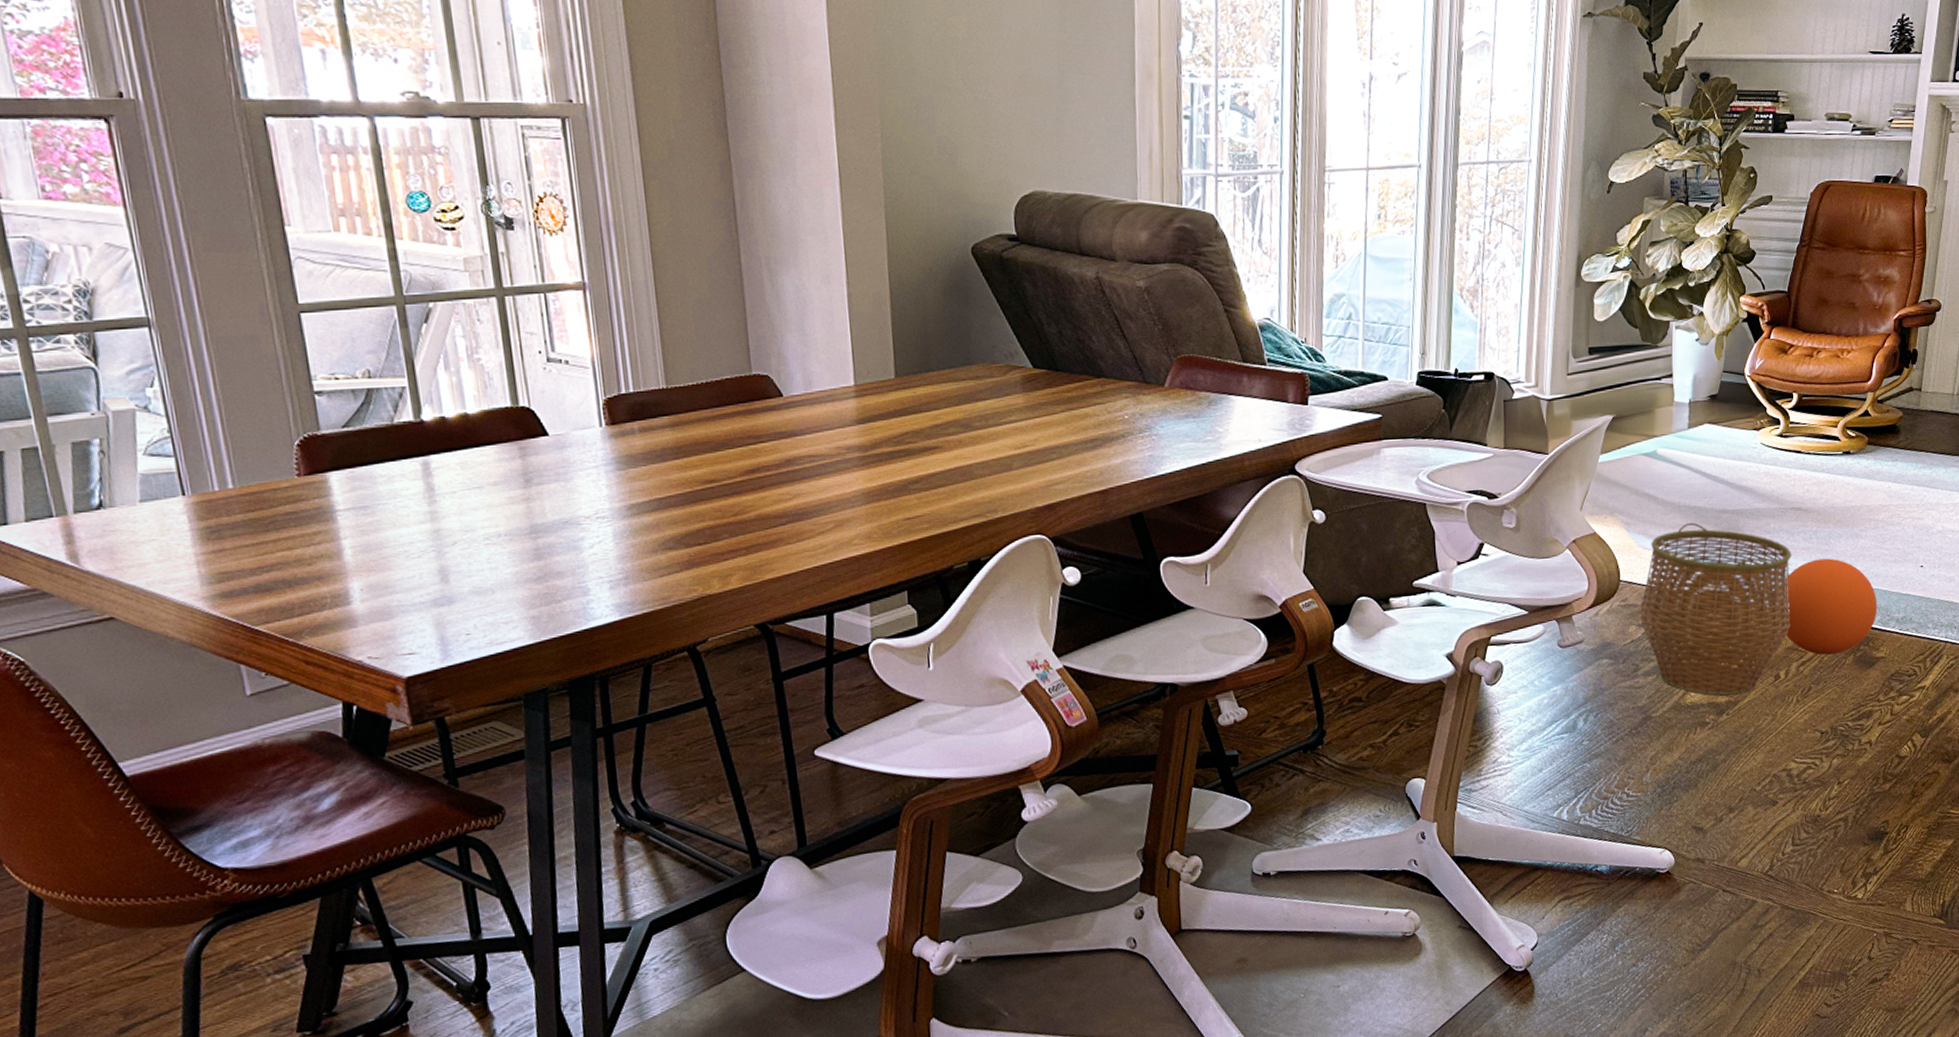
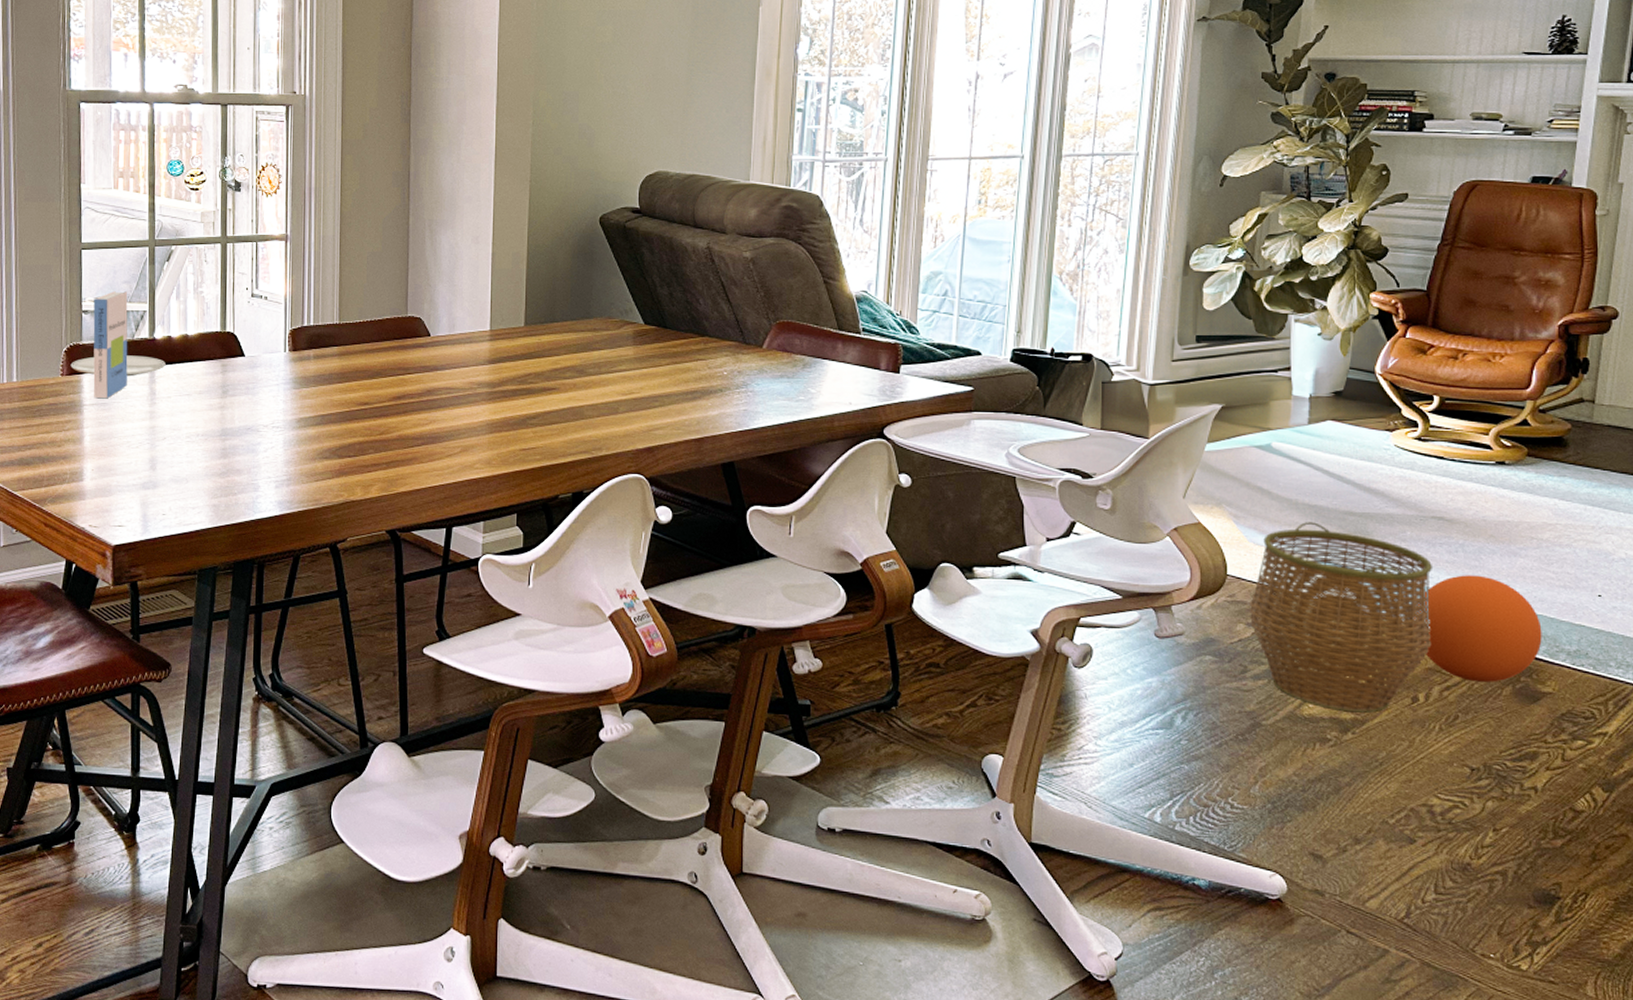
plate: none [308,443,443,472] -> present [70,355,166,377]
book: none [328,364,394,502] -> present [93,291,128,399]

